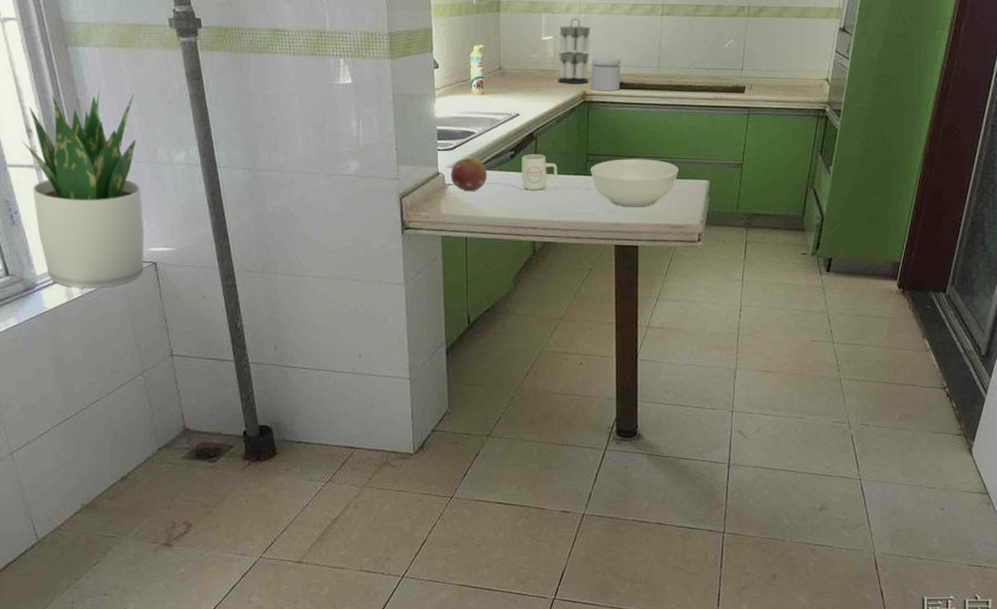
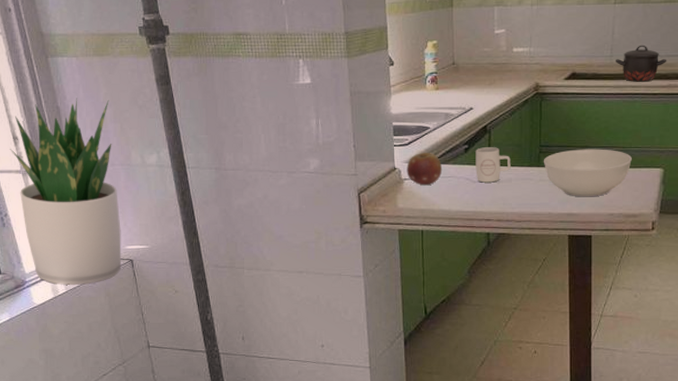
spice rack: present [558,18,590,84] -> none [511,10,543,77]
jar: present [590,57,621,92] -> none [543,48,574,83]
cooking pot: none [662,57,713,95] -> present [615,45,667,83]

